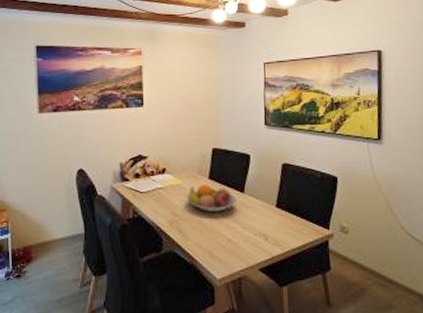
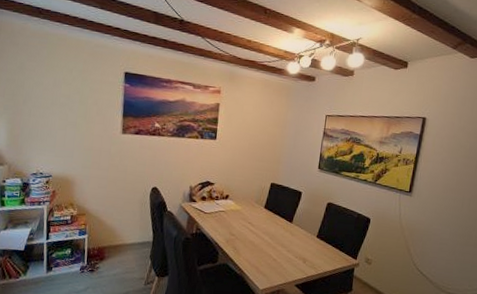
fruit bowl: present [187,185,237,212] -> none [244,212,286,236]

